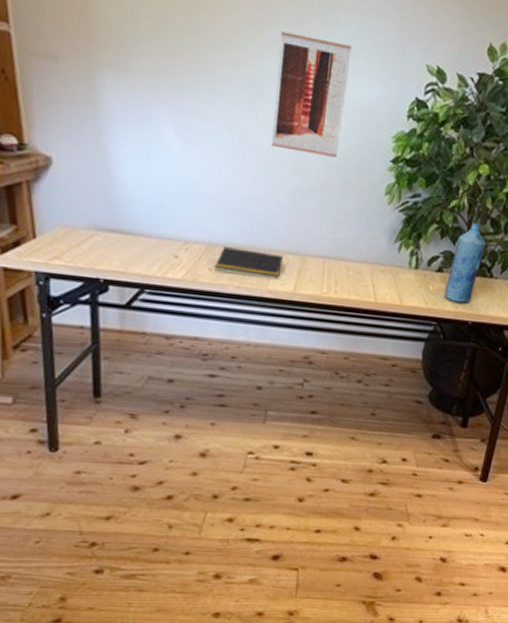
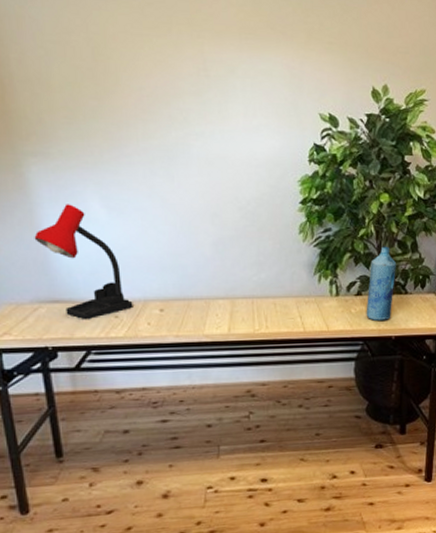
desk lamp: none [99,126,196,256] -> present [34,204,133,320]
notepad: present [214,246,284,280] -> none [152,300,215,325]
wall art: present [270,31,352,157] -> none [184,102,251,206]

